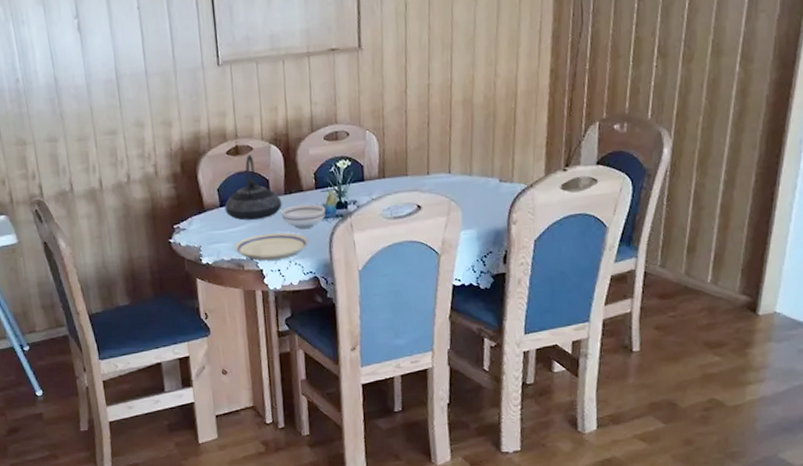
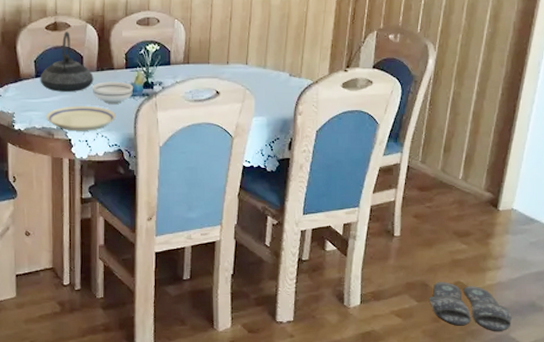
slippers: none [677,399,780,453] -> present [428,282,512,331]

